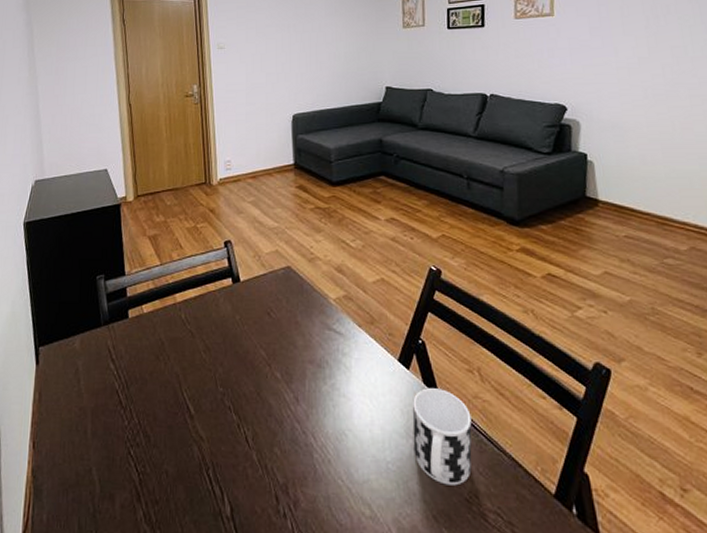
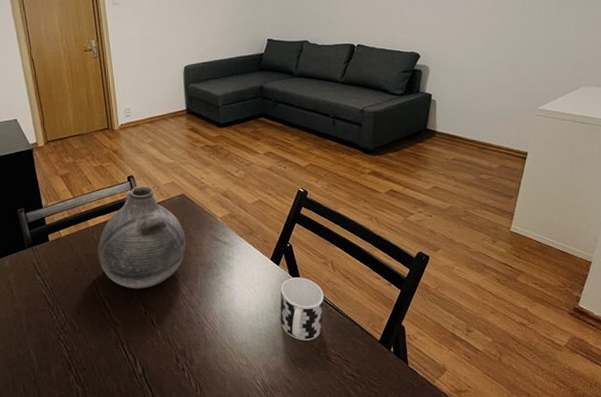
vase: none [184,253,292,391] -> present [97,185,187,289]

